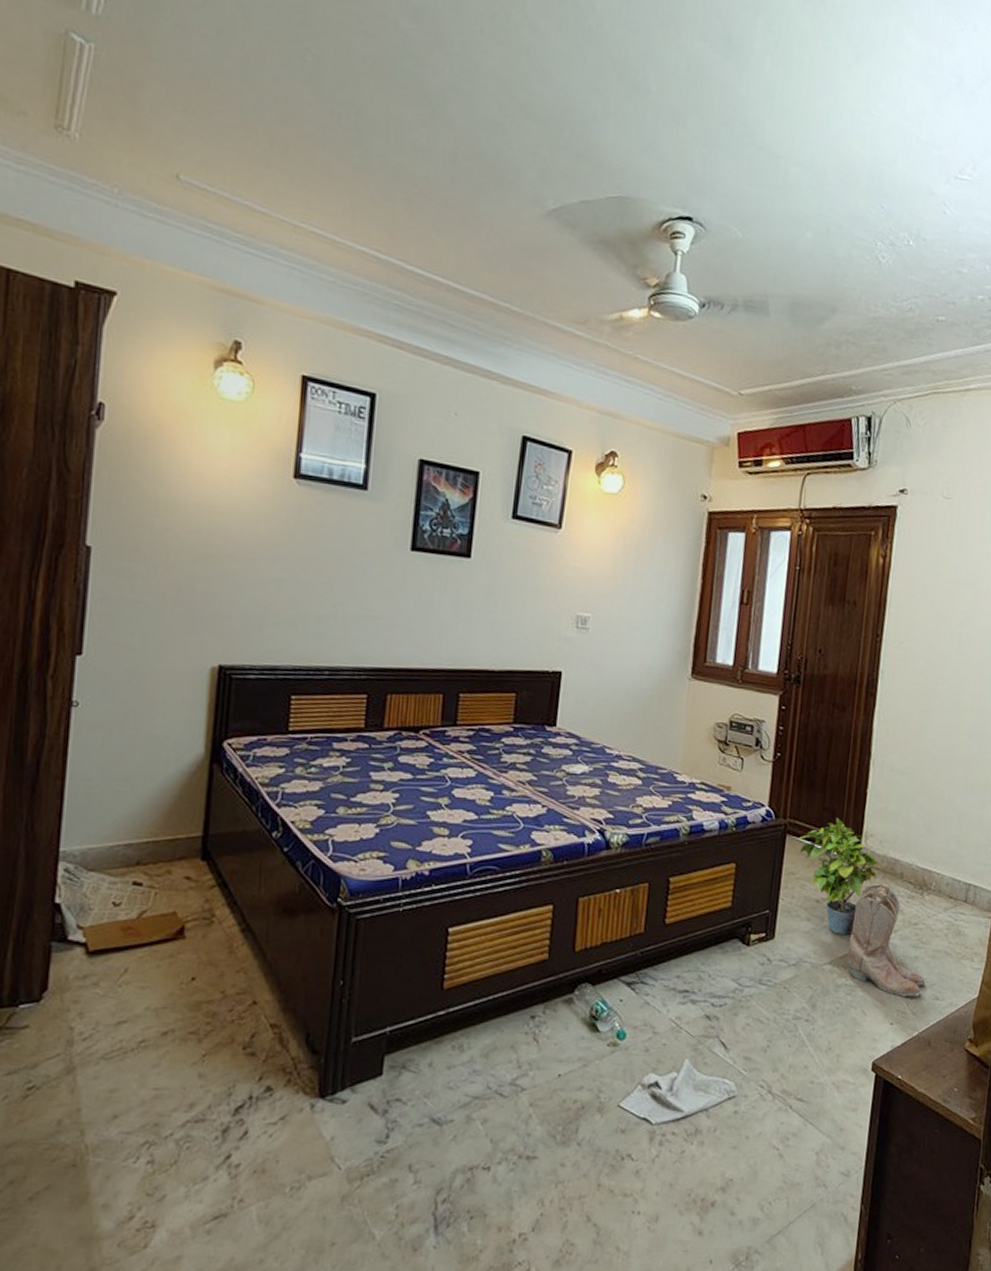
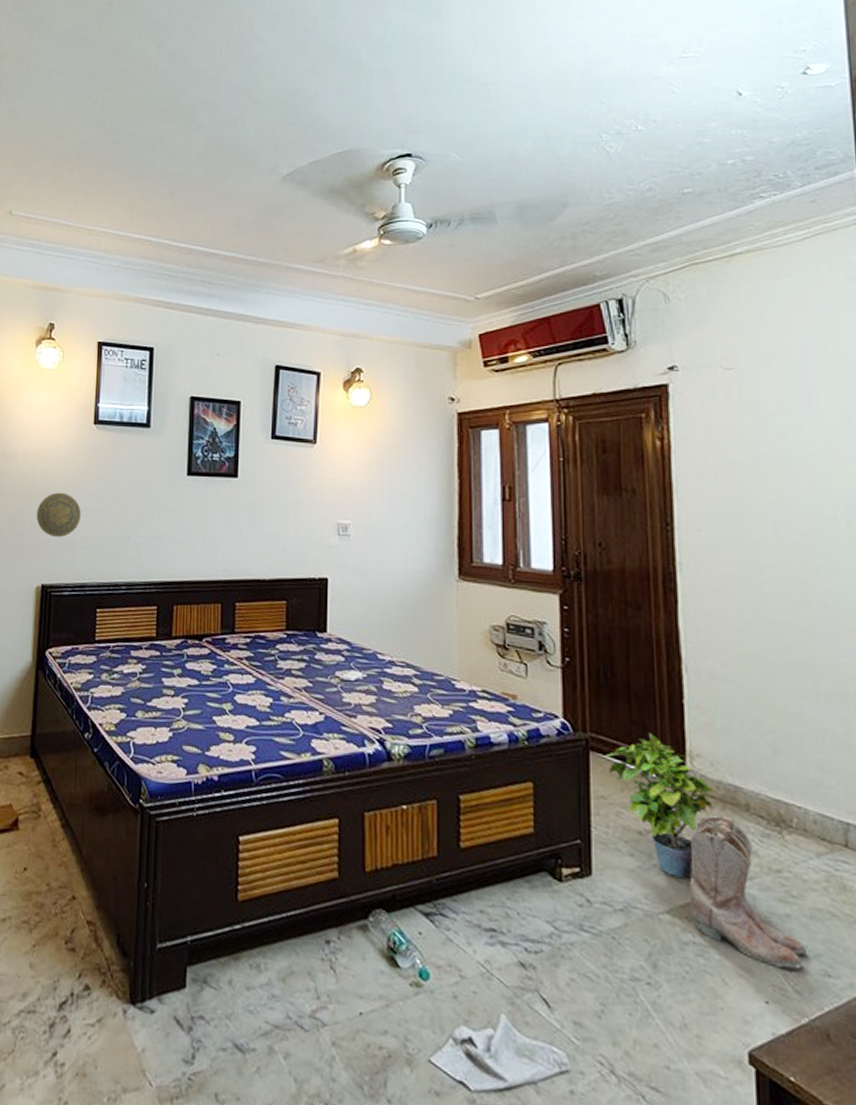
decorative plate: none [212,556,274,611] -> present [36,492,81,538]

